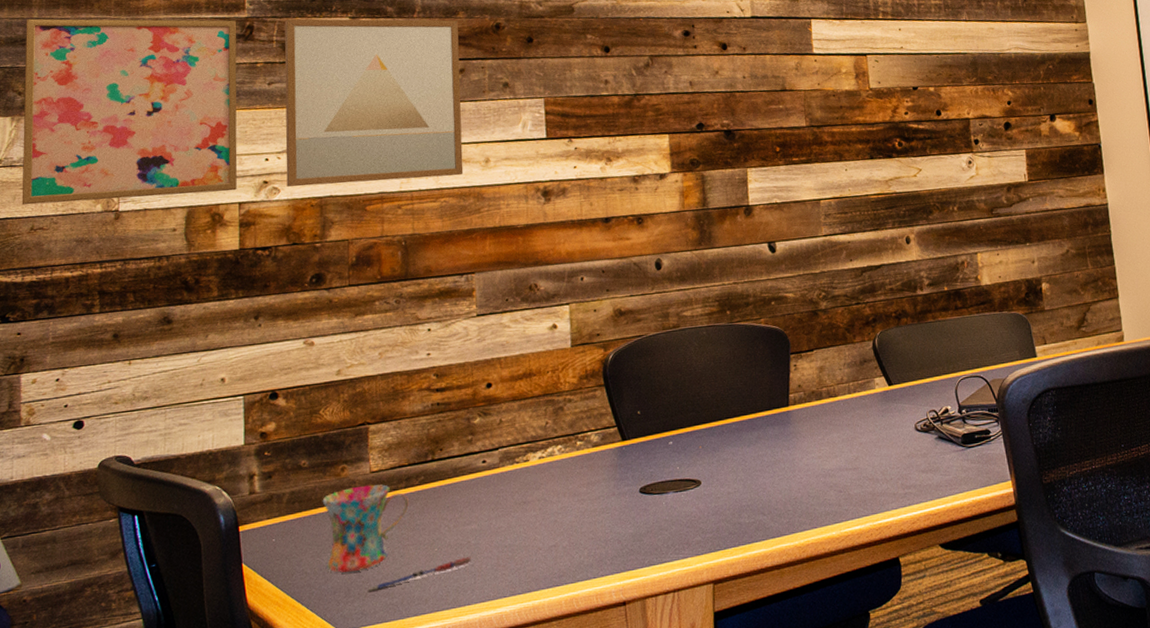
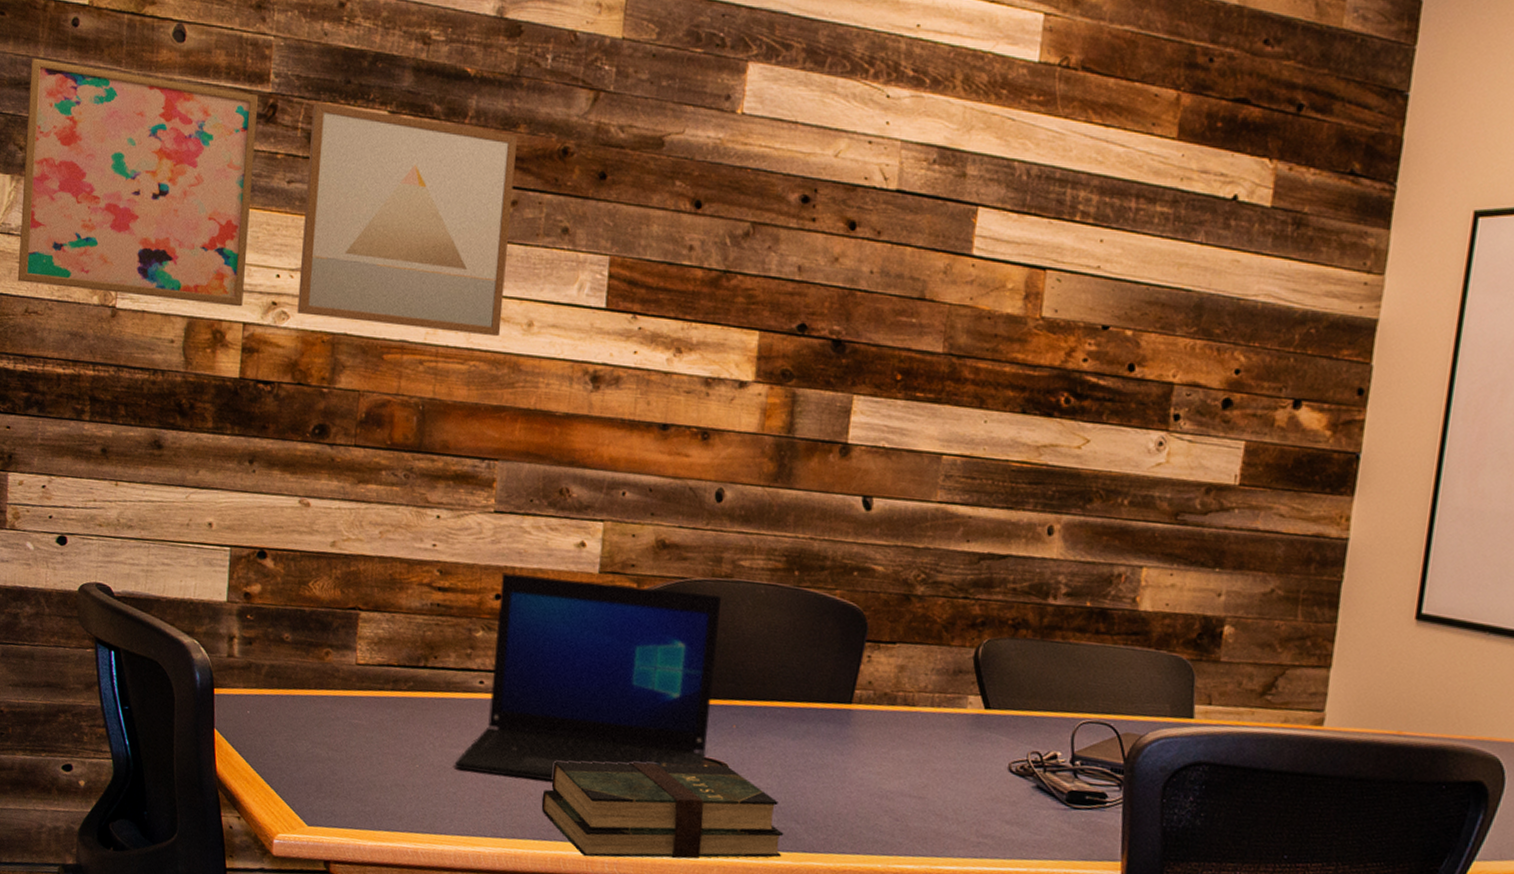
mug: present [322,484,409,573] -> none [300,675,394,768]
pen: present [368,557,472,592] -> none [340,782,455,793]
laptop: none [469,344,682,544] -> present [454,572,721,782]
book: none [549,481,757,592] -> present [541,761,784,859]

